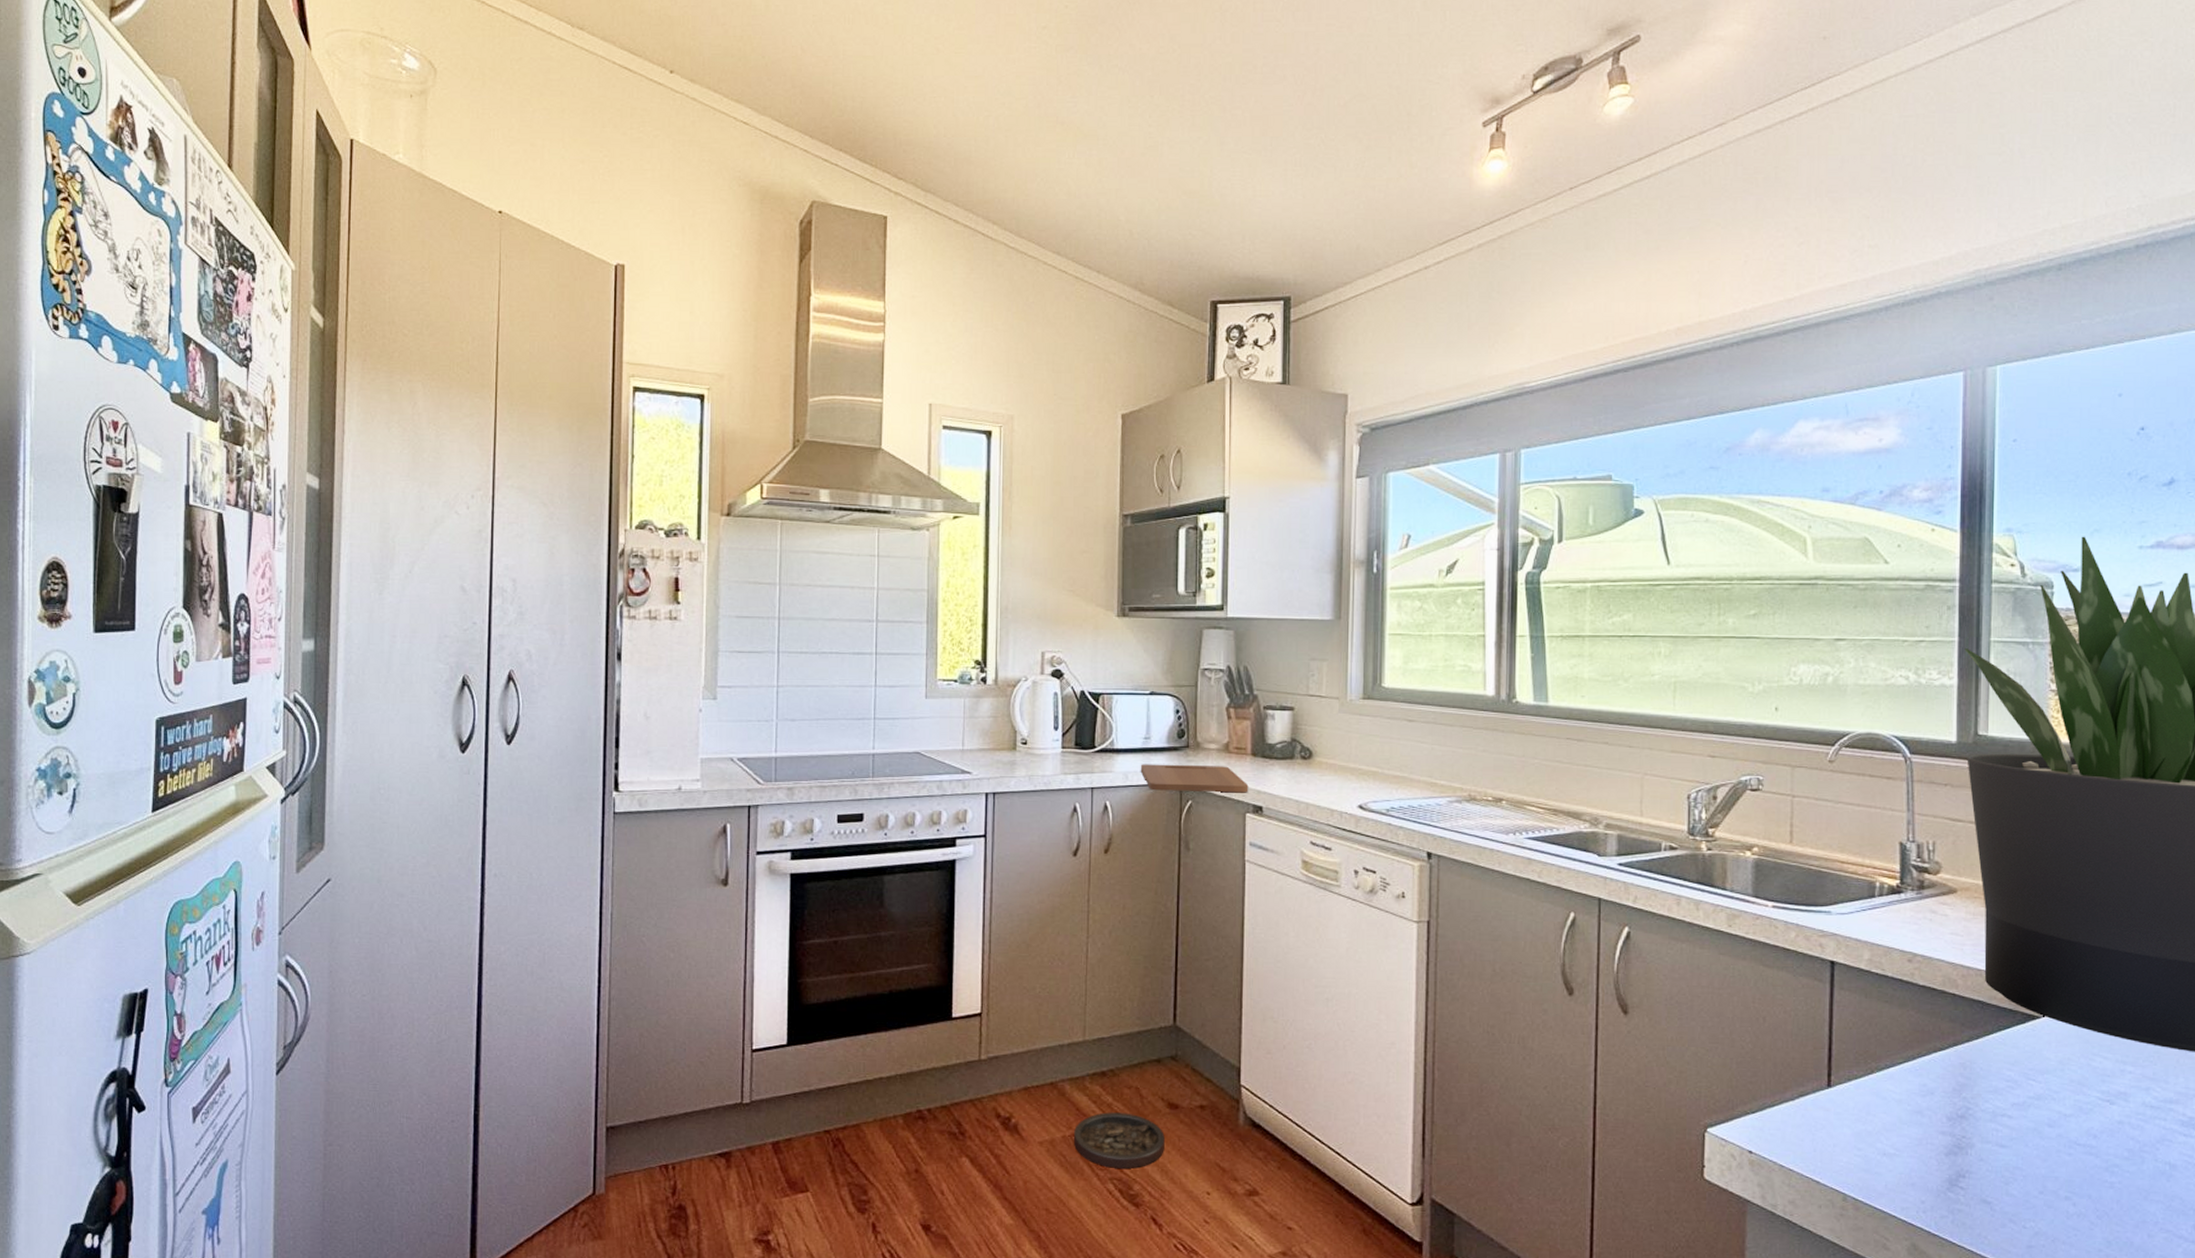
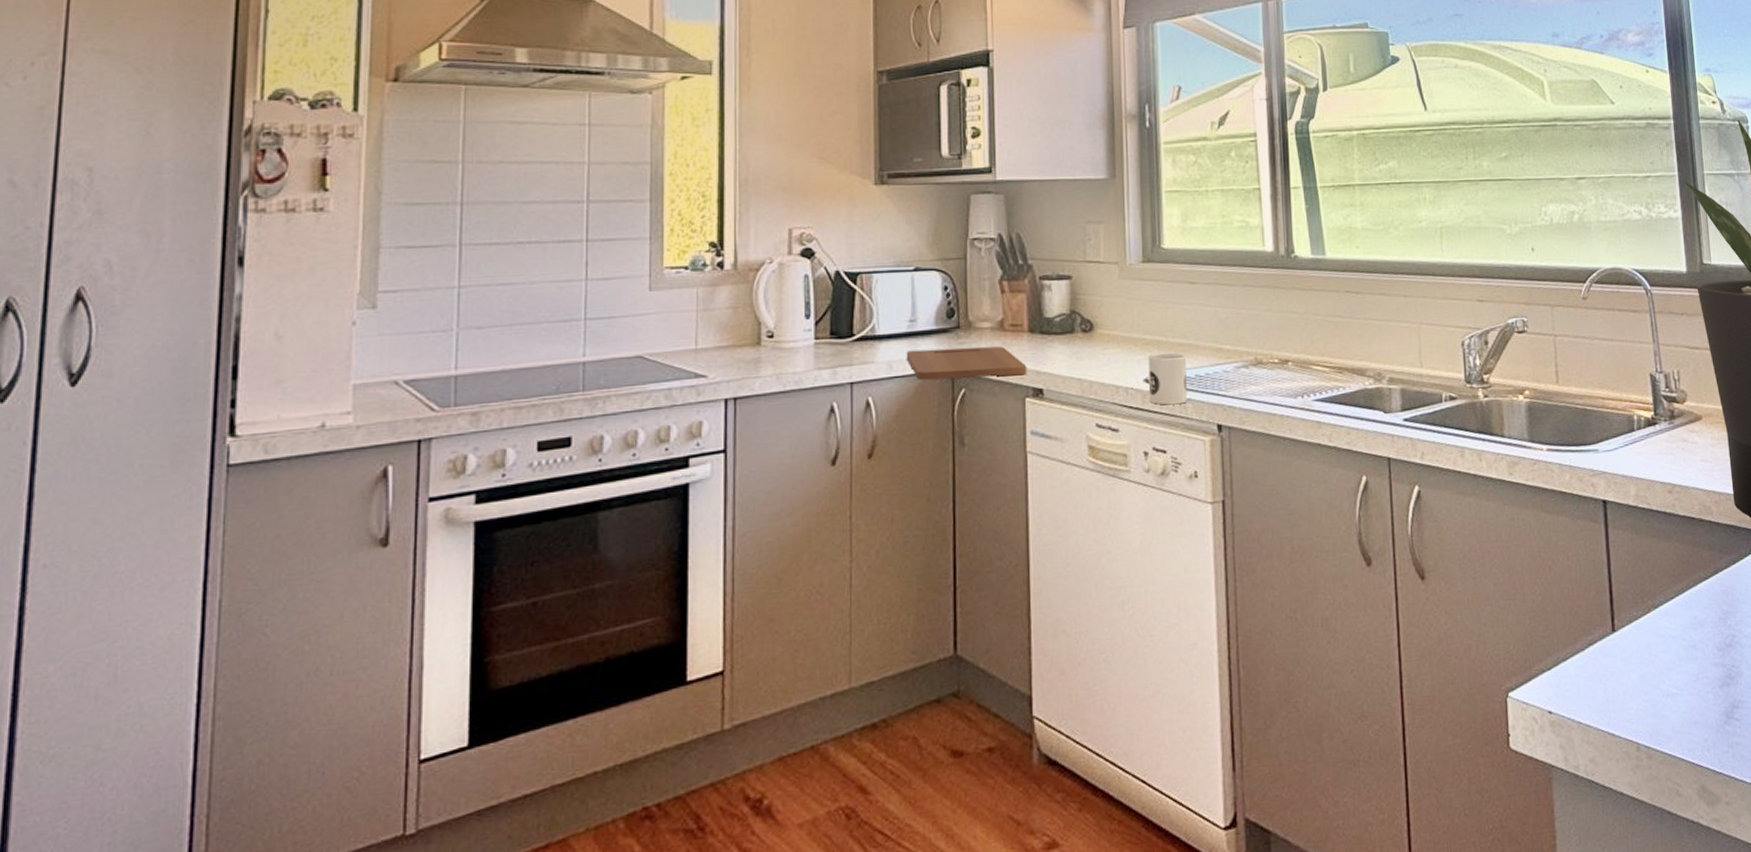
pet bowl: present [1074,1112,1165,1168] -> none [841,770,949,843]
mug: none [1362,783,1400,831] -> present [1148,352,1187,405]

